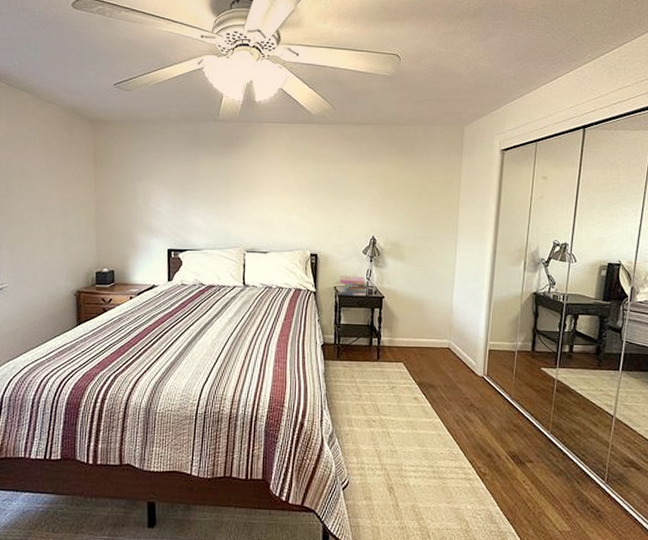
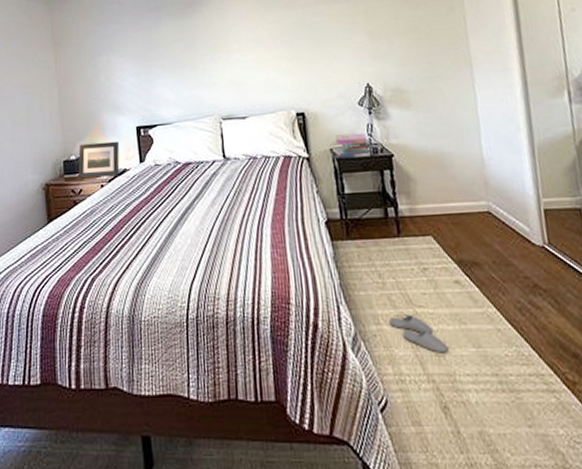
picture frame: none [109,259,151,291] -> present [78,141,120,179]
slippers: none [360,420,401,450] -> present [389,314,449,354]

